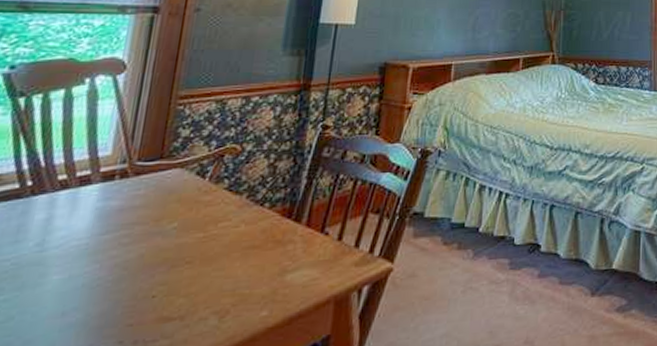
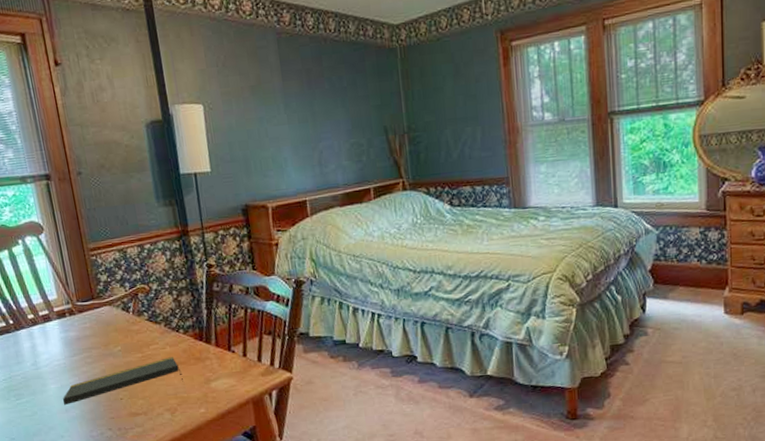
notepad: none [61,238,251,307] -> present [63,357,183,406]

